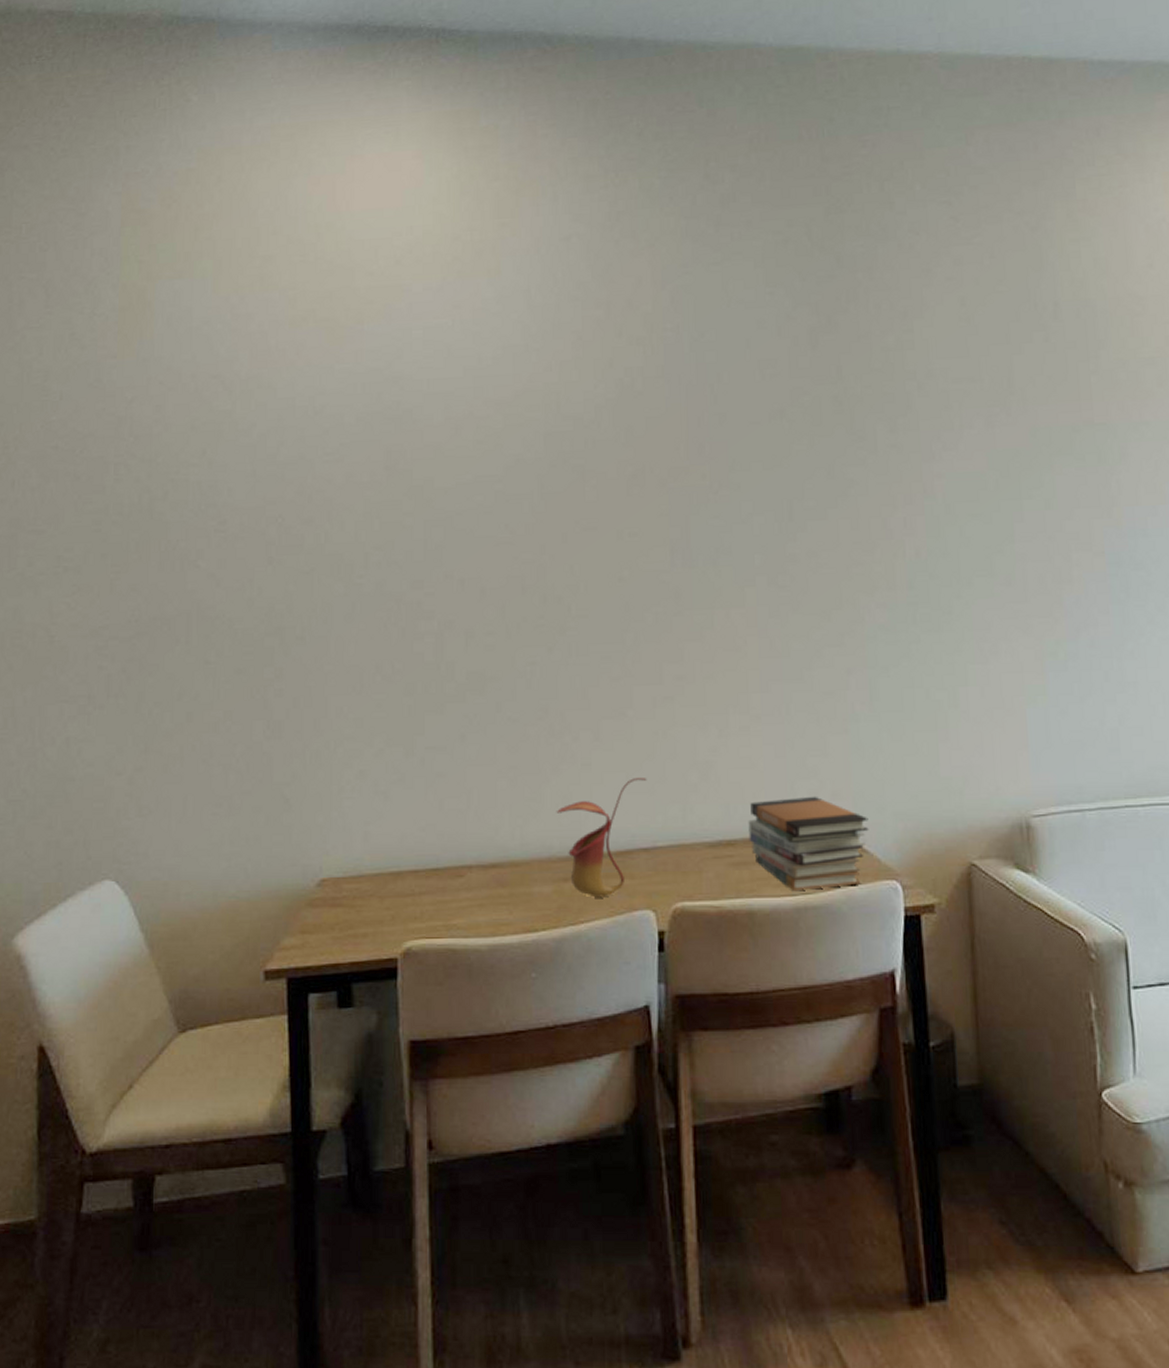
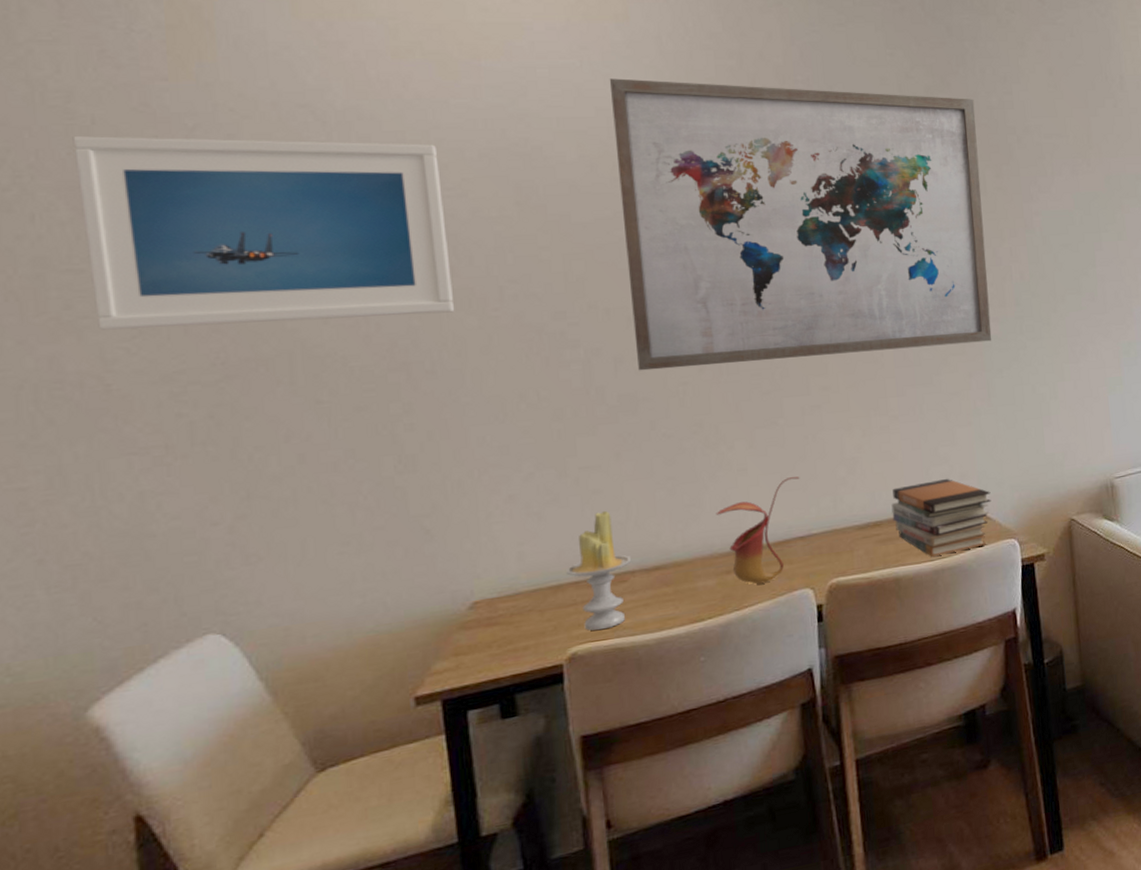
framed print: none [45,409,325,586] -> present [72,136,455,330]
candle: none [406,796,470,927] -> present [565,510,632,631]
wall art: none [478,336,878,647] -> present [609,78,992,371]

